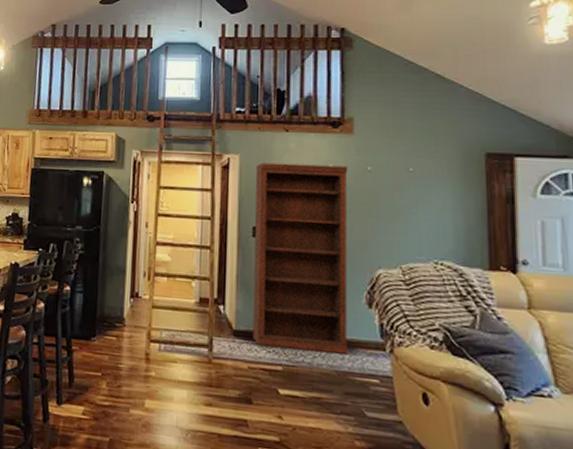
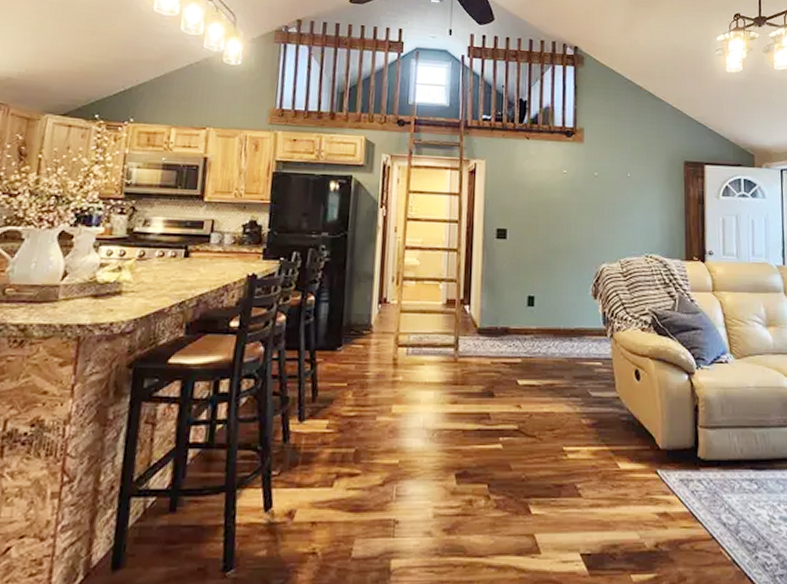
bookshelf: present [253,162,349,355] -> none [496,168,579,342]

